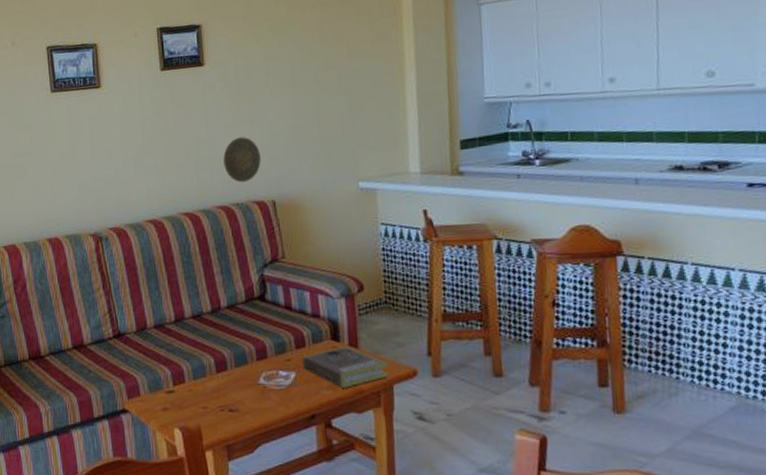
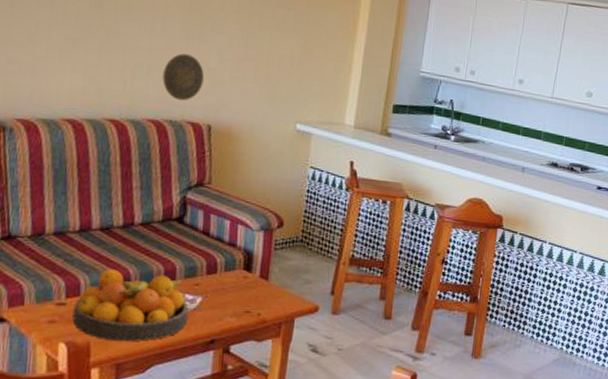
fruit bowl: none [181,354,286,424] -> present [72,269,189,342]
book: present [301,345,390,388] -> none [210,276,294,317]

